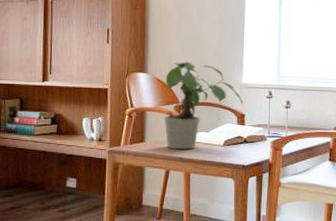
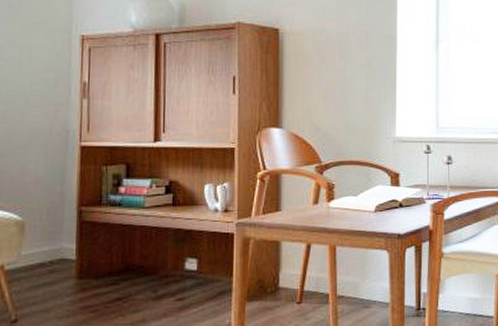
potted plant: present [164,61,244,150] -> none [303,113,398,219]

